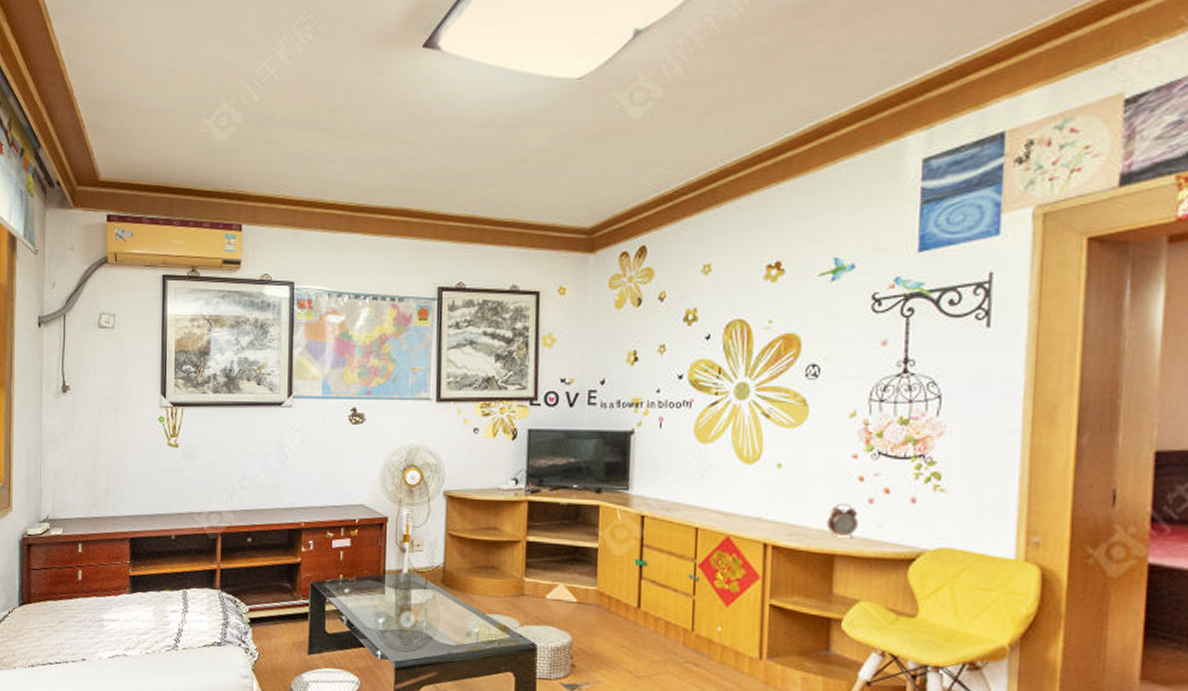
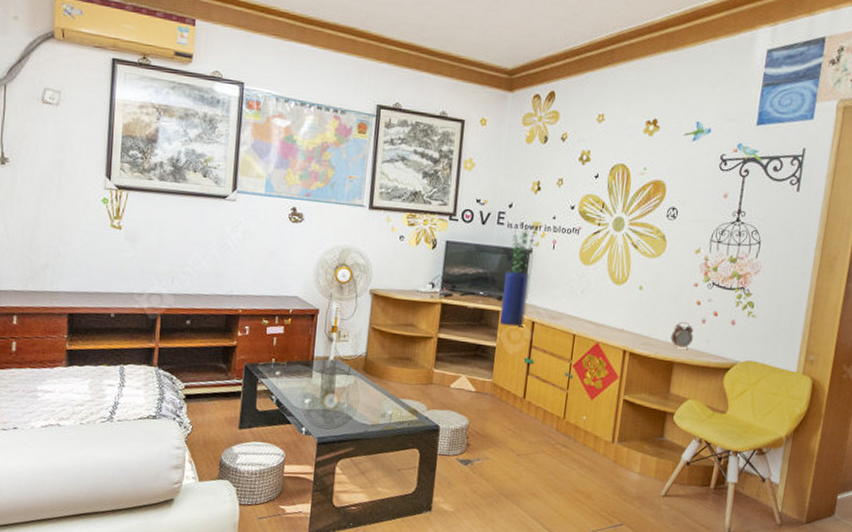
vase: none [599,403,637,523] -> present [499,225,537,327]

